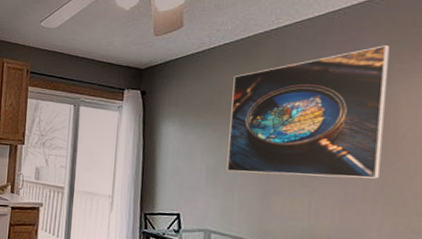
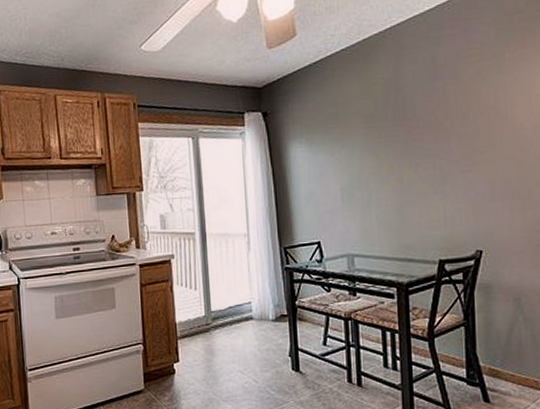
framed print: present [226,45,389,179] -> none [355,34,504,189]

